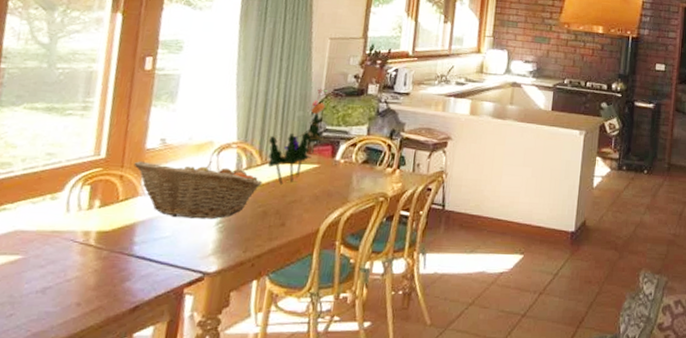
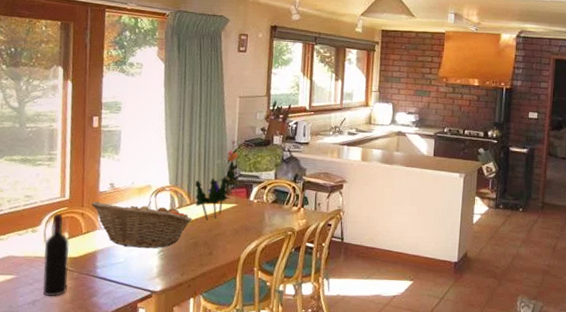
wine bottle: none [58,176,100,282] -> present [43,213,69,296]

